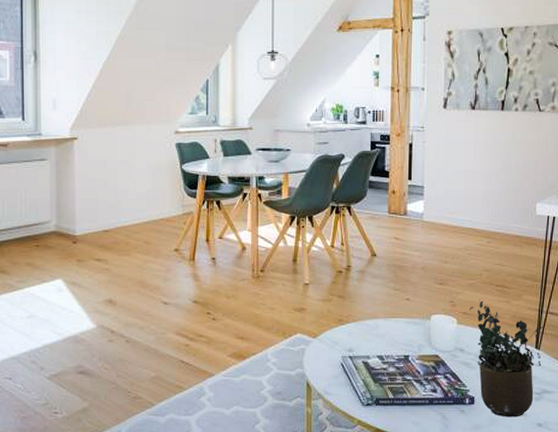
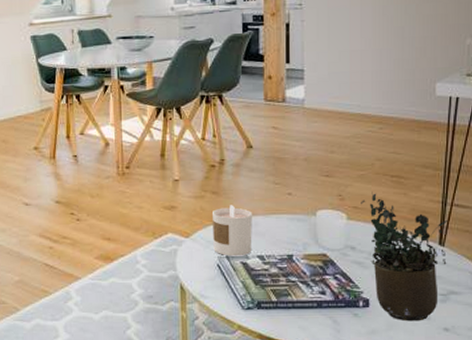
candle: none [338,308,374,356] -> present [213,205,252,256]

